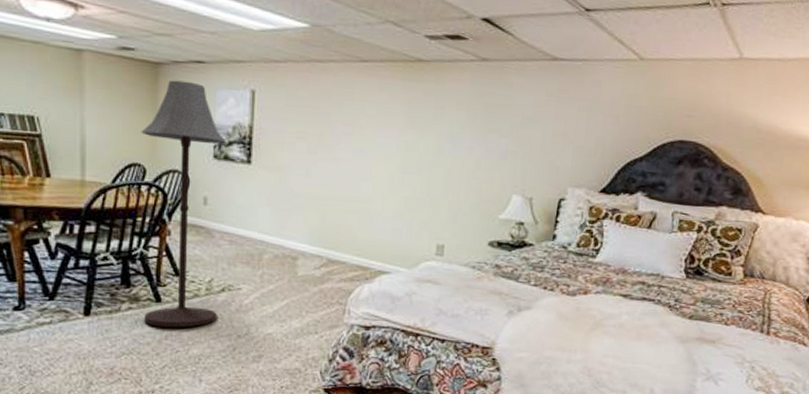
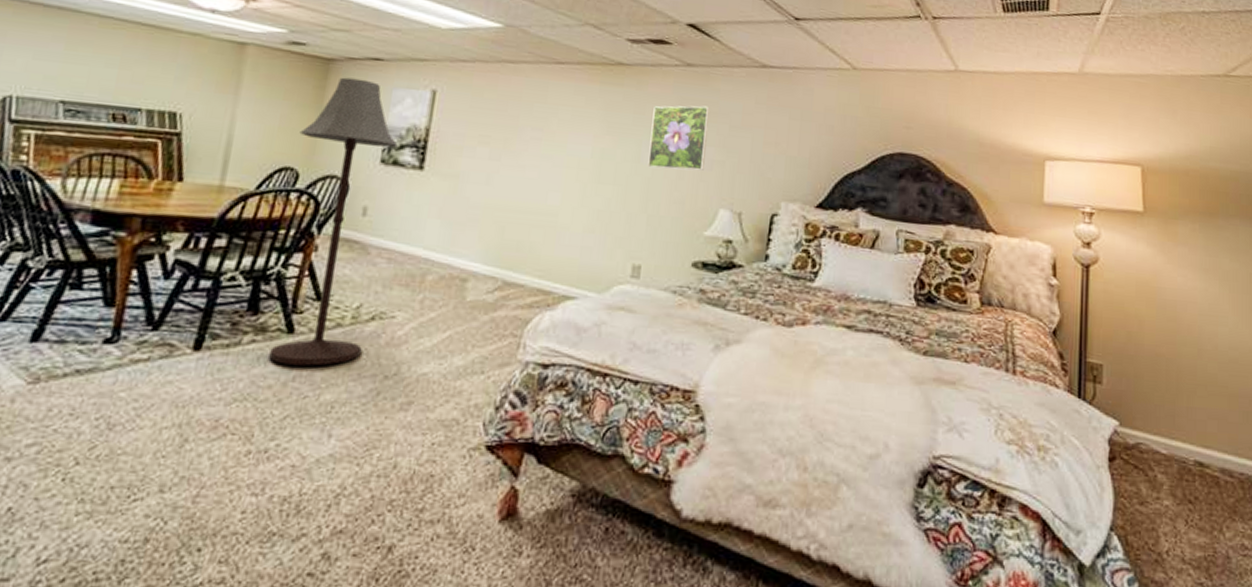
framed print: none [448,99,504,160] -> present [648,105,710,171]

